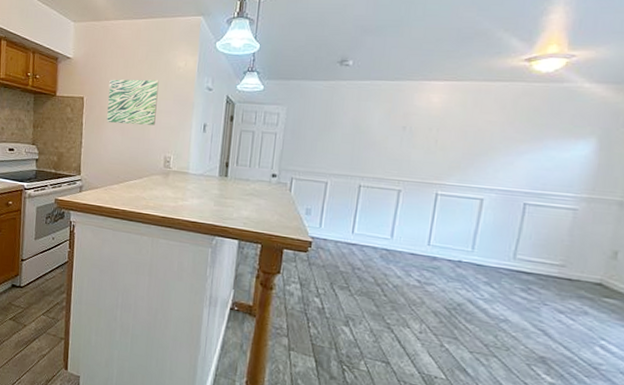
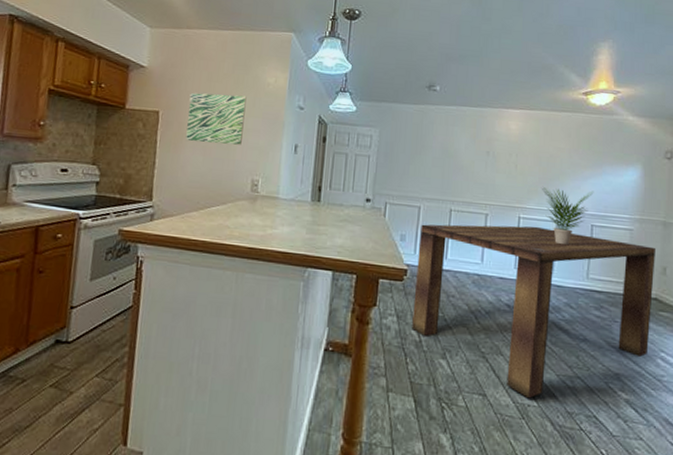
dining table: none [315,199,606,371] -> present [412,224,655,399]
potted plant: none [465,163,530,224] -> present [542,187,594,246]

